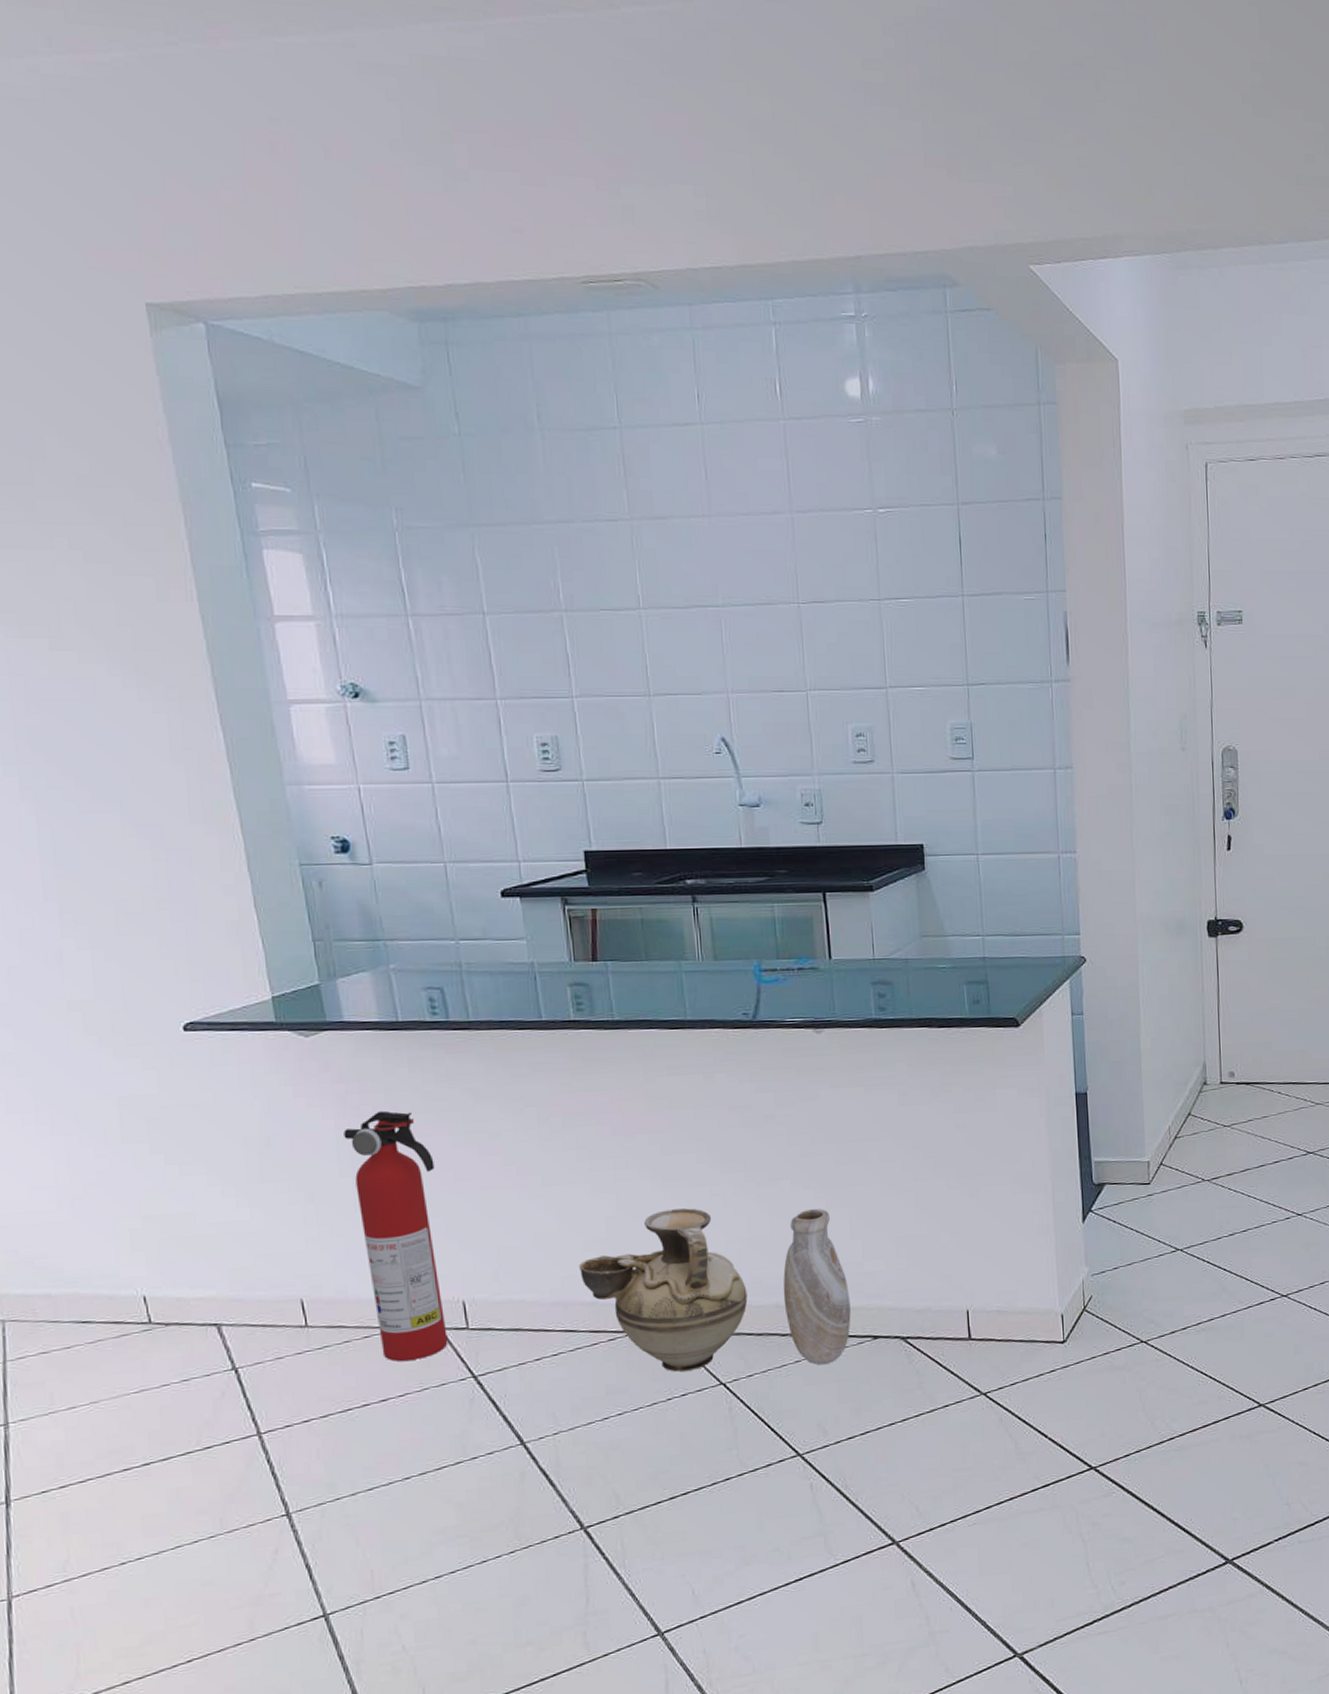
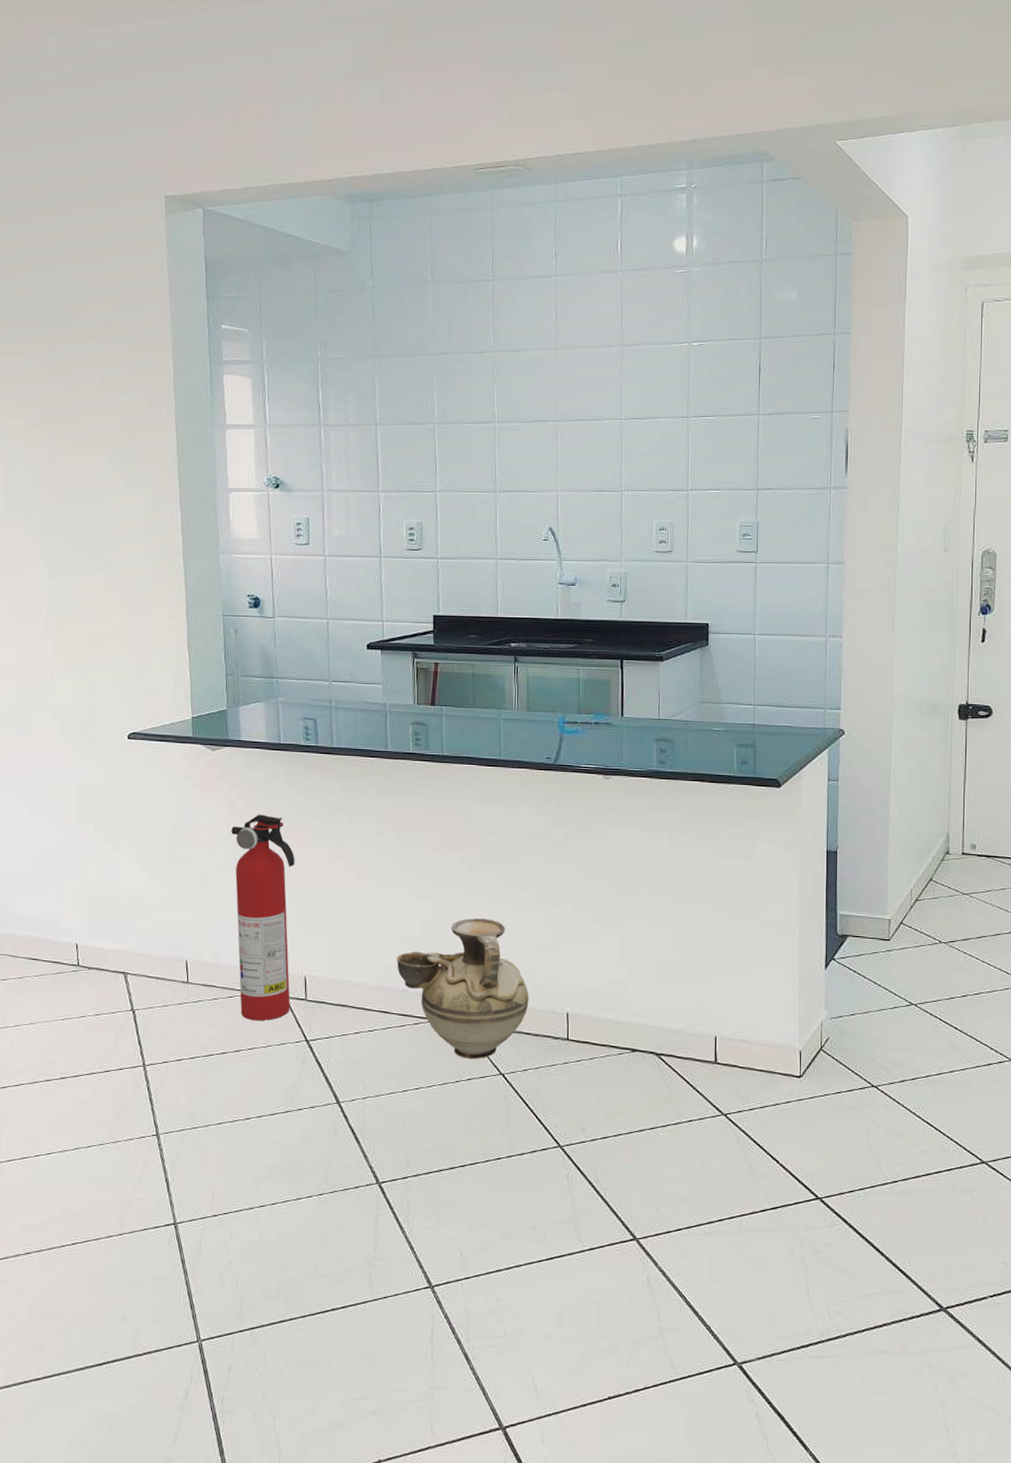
vase: present [783,1208,851,1365] -> none [558,930,615,1068]

